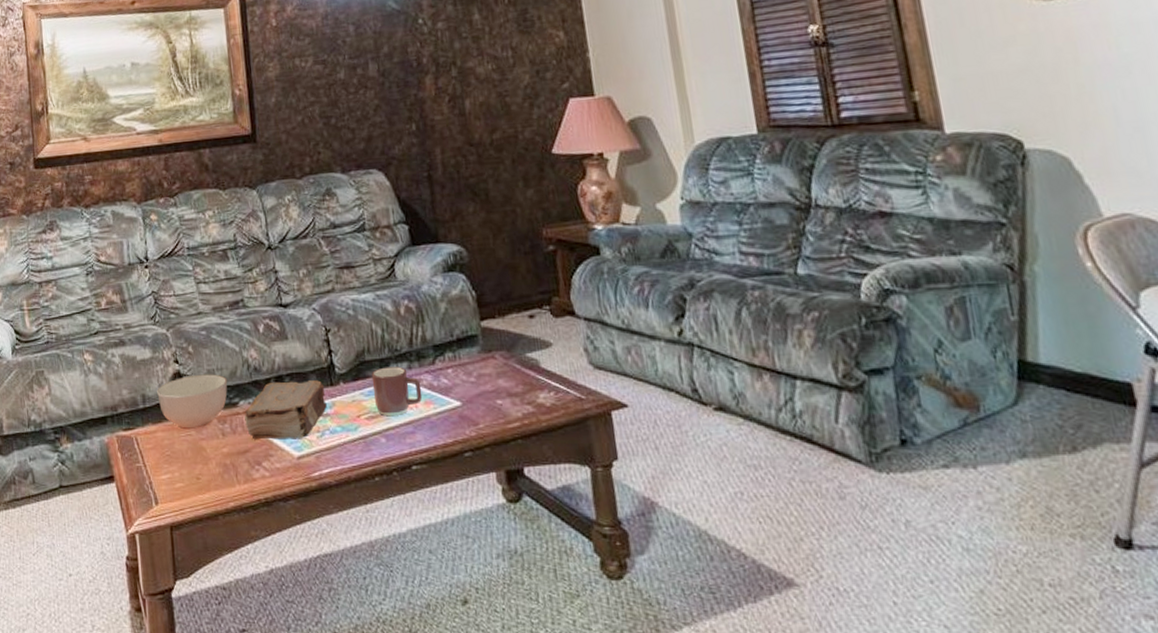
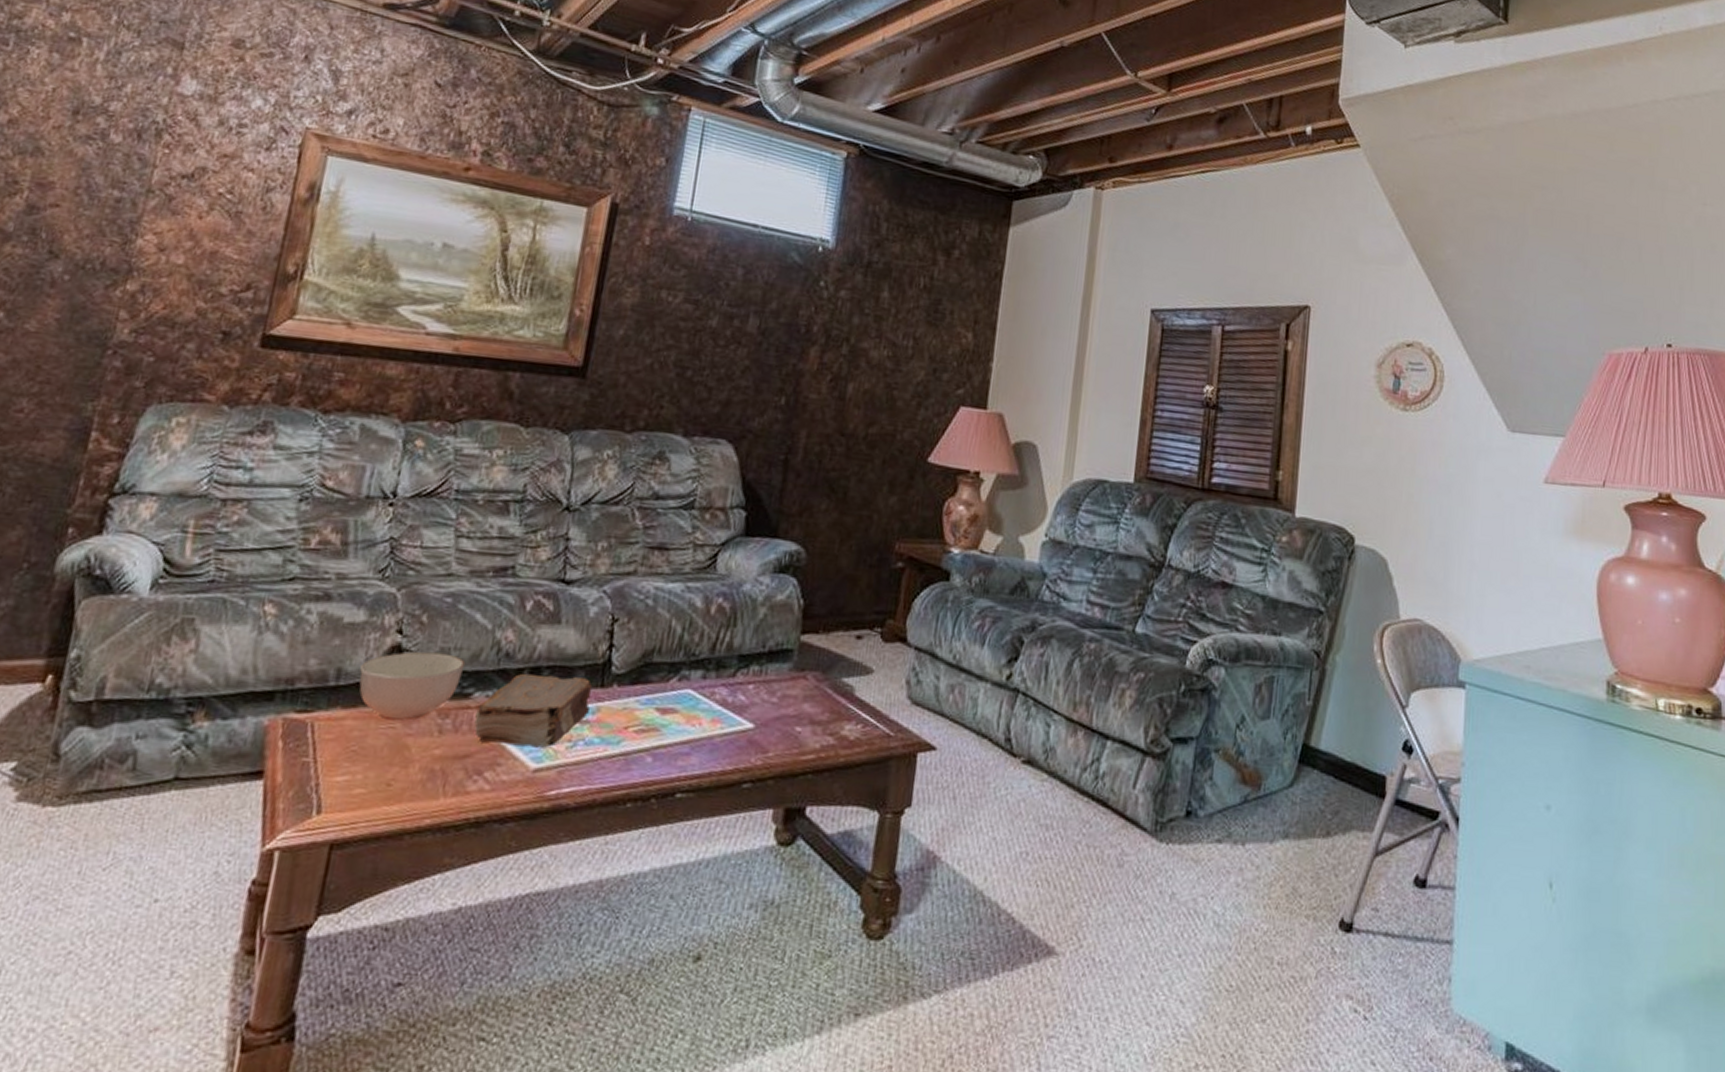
mug: present [371,366,423,415] -> none [650,672,713,732]

